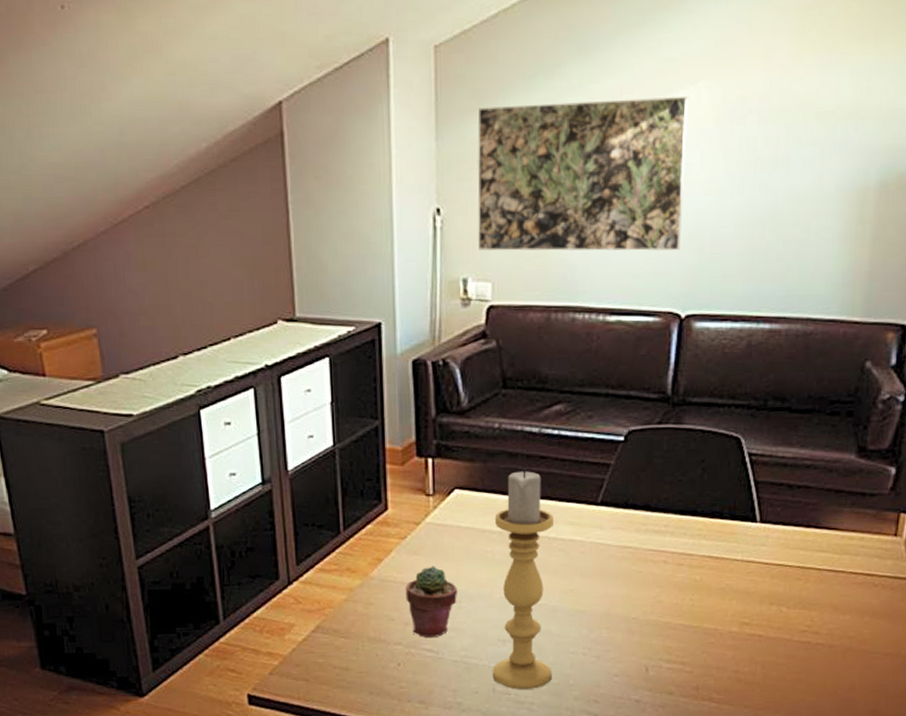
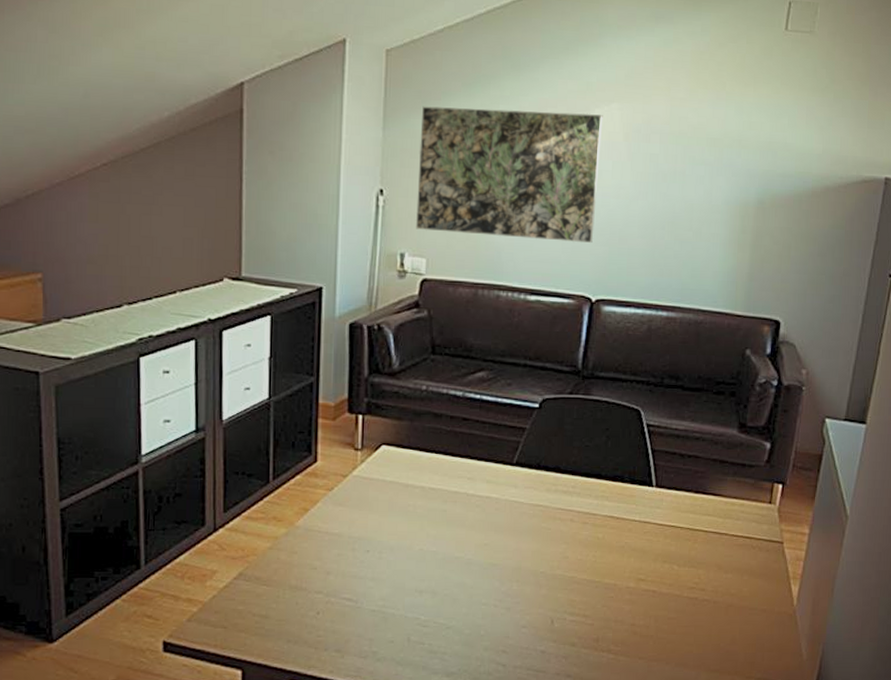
potted succulent: present [405,566,458,637] -> none [329,517,380,587]
candle holder: present [492,470,553,689] -> none [408,430,472,639]

